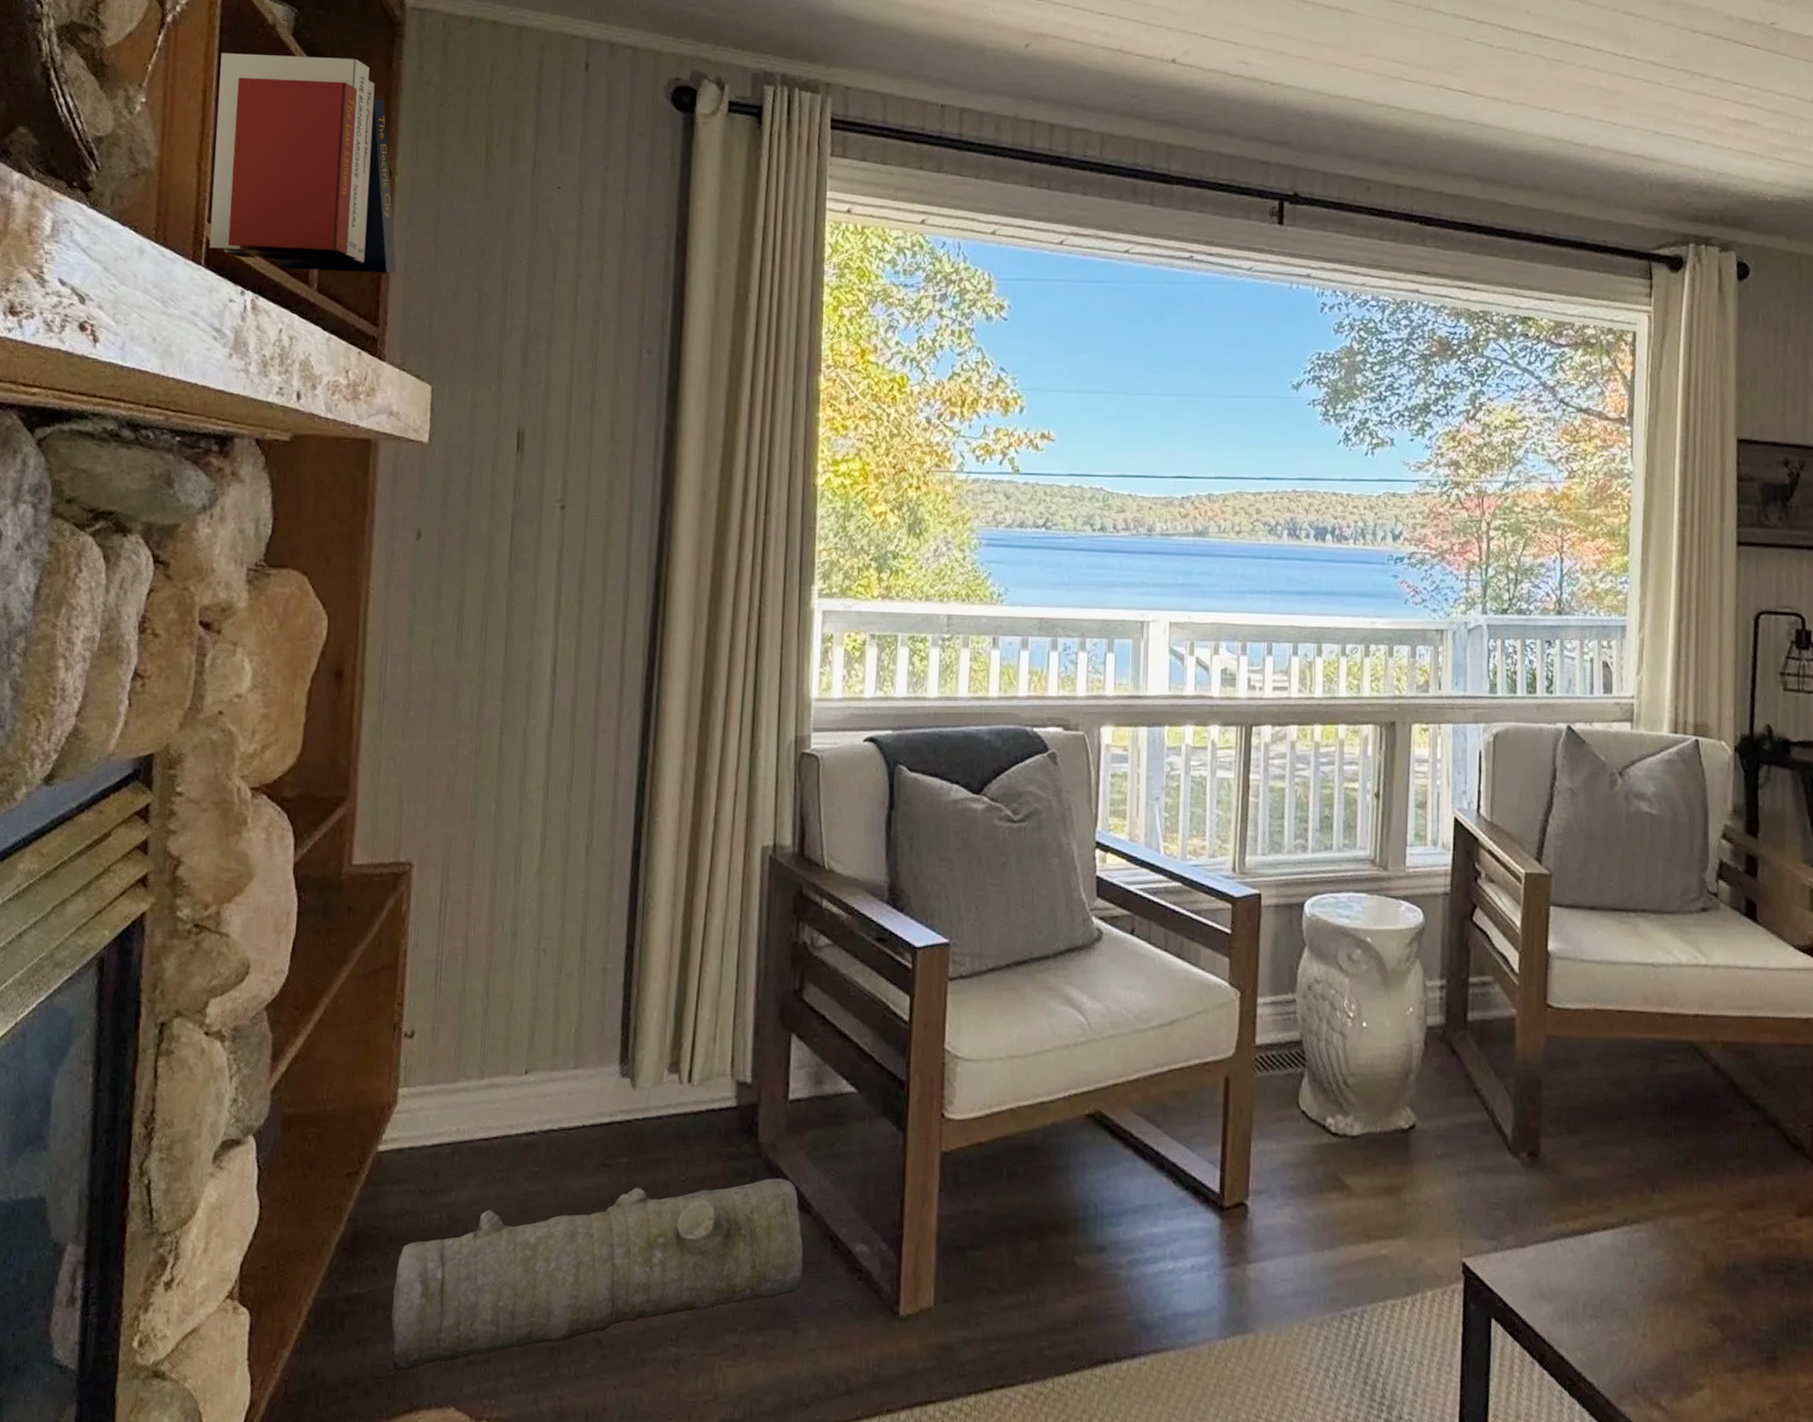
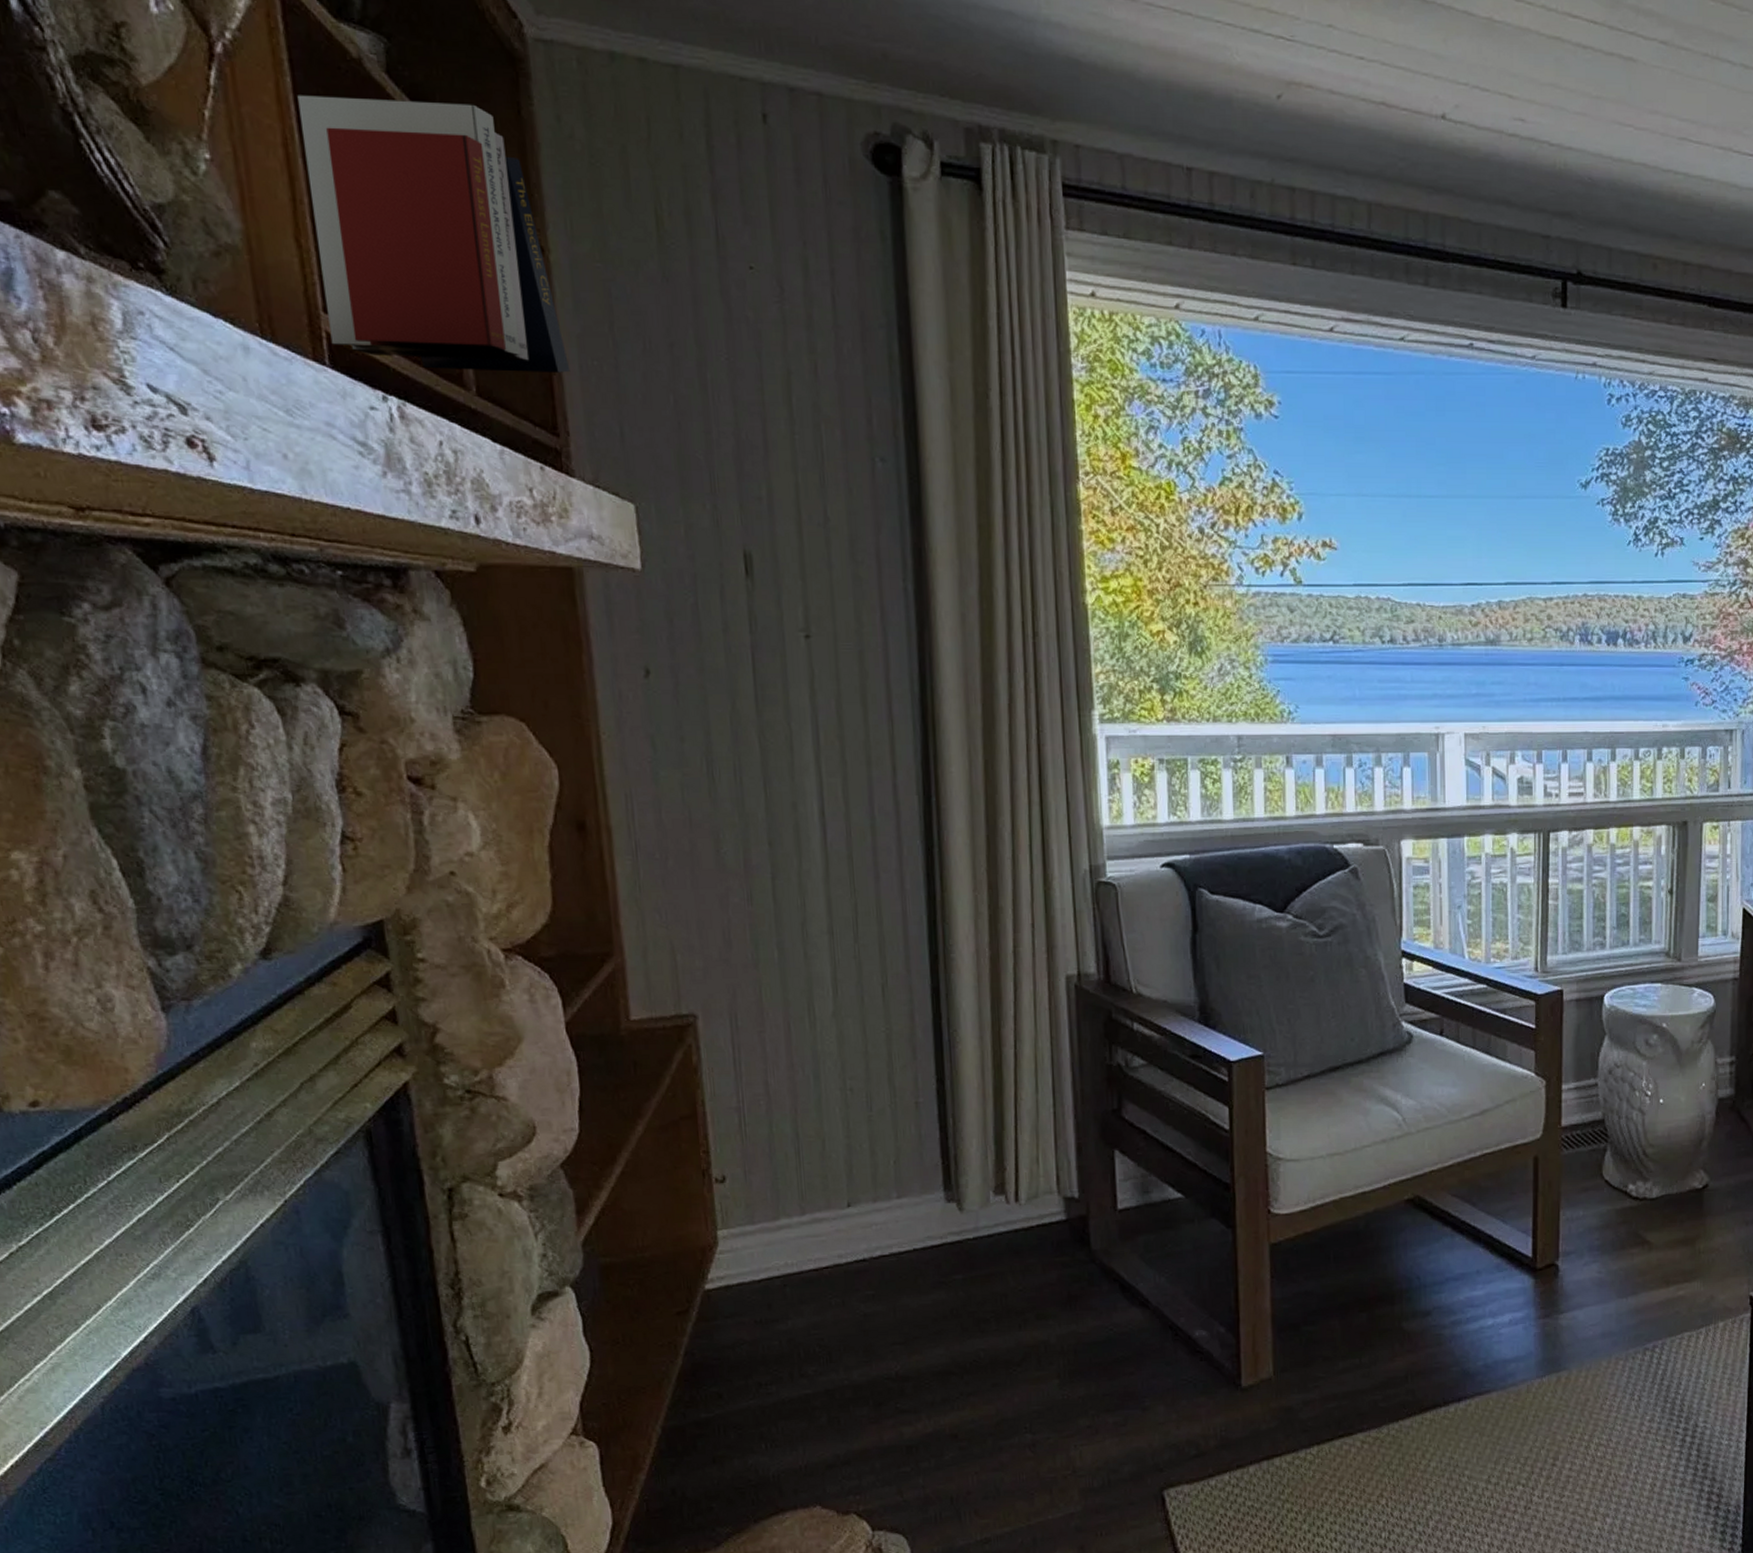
decorative log: present [391,1178,804,1371] -> none [742,1279,1147,1481]

